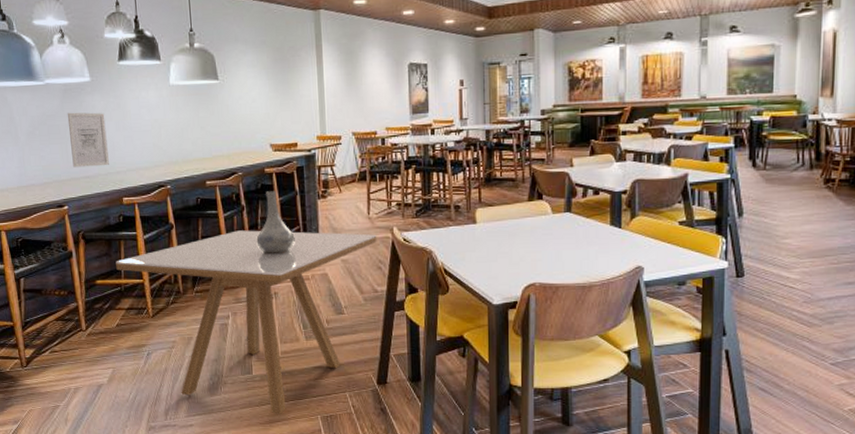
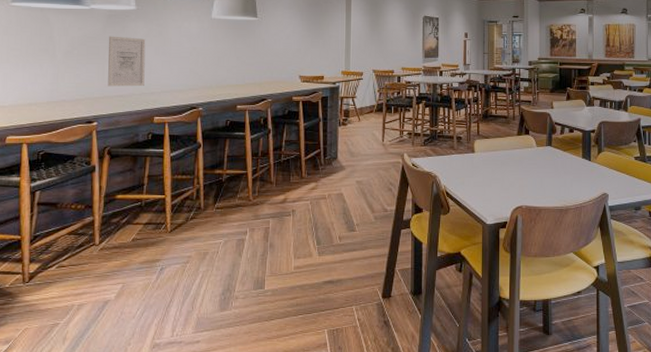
dining table: present [115,230,377,414] -> none [139,151,389,328]
vase: present [256,191,295,255] -> none [279,117,315,175]

